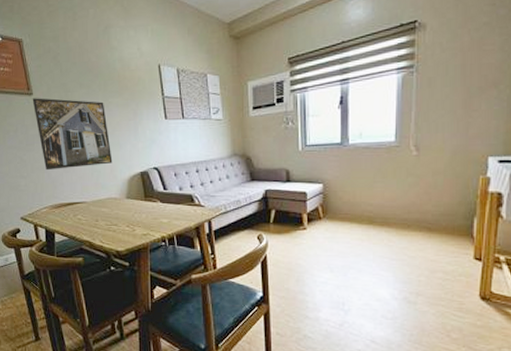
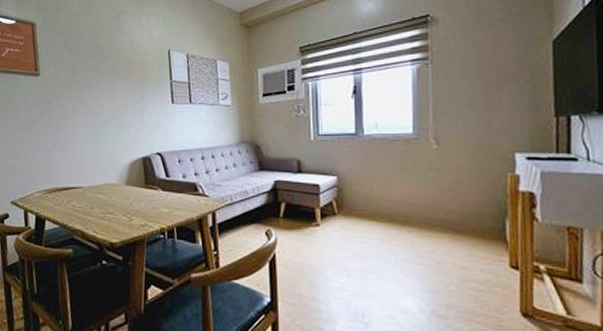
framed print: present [32,98,113,171] -> none [38,79,115,153]

